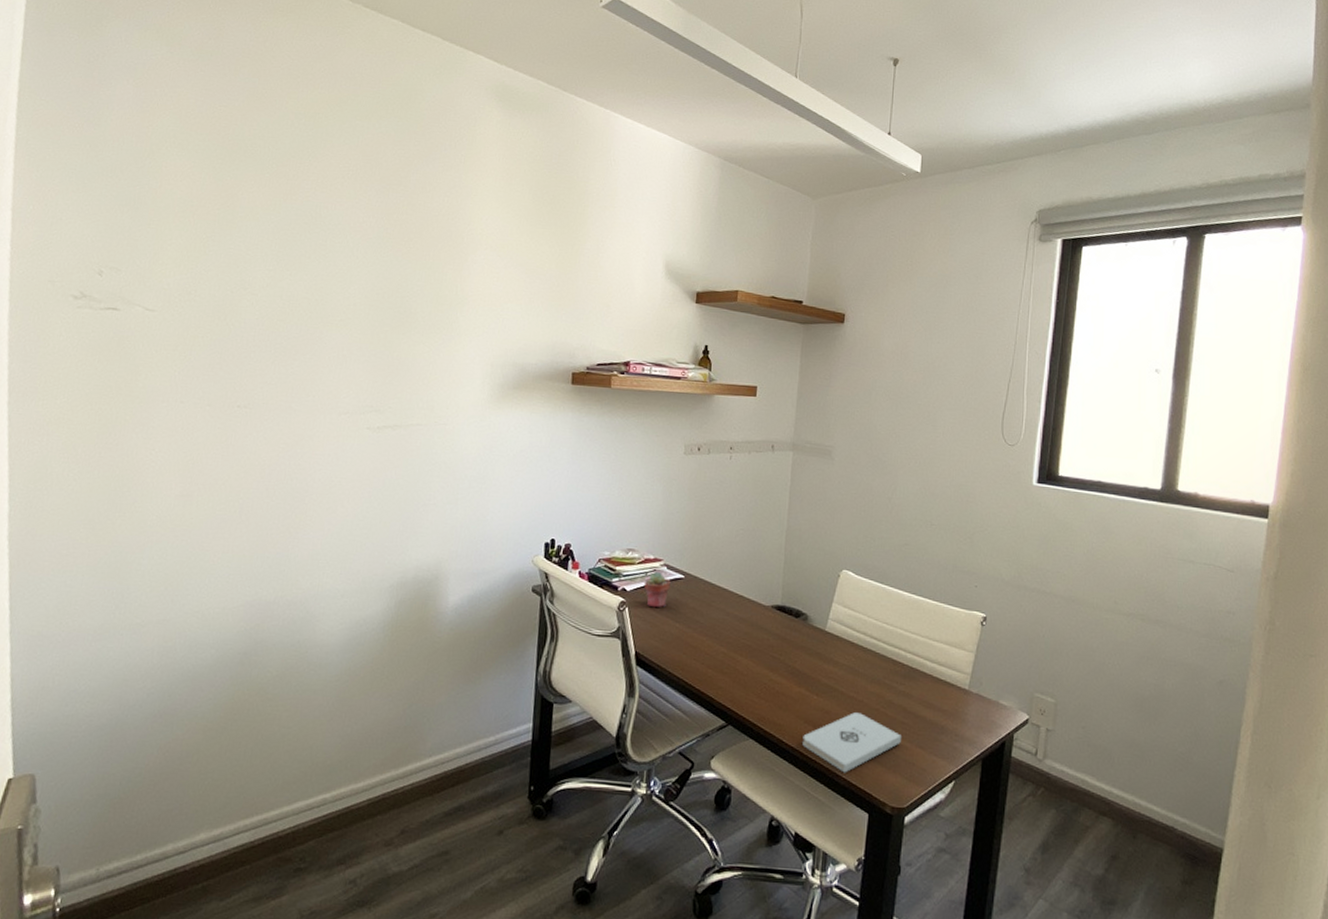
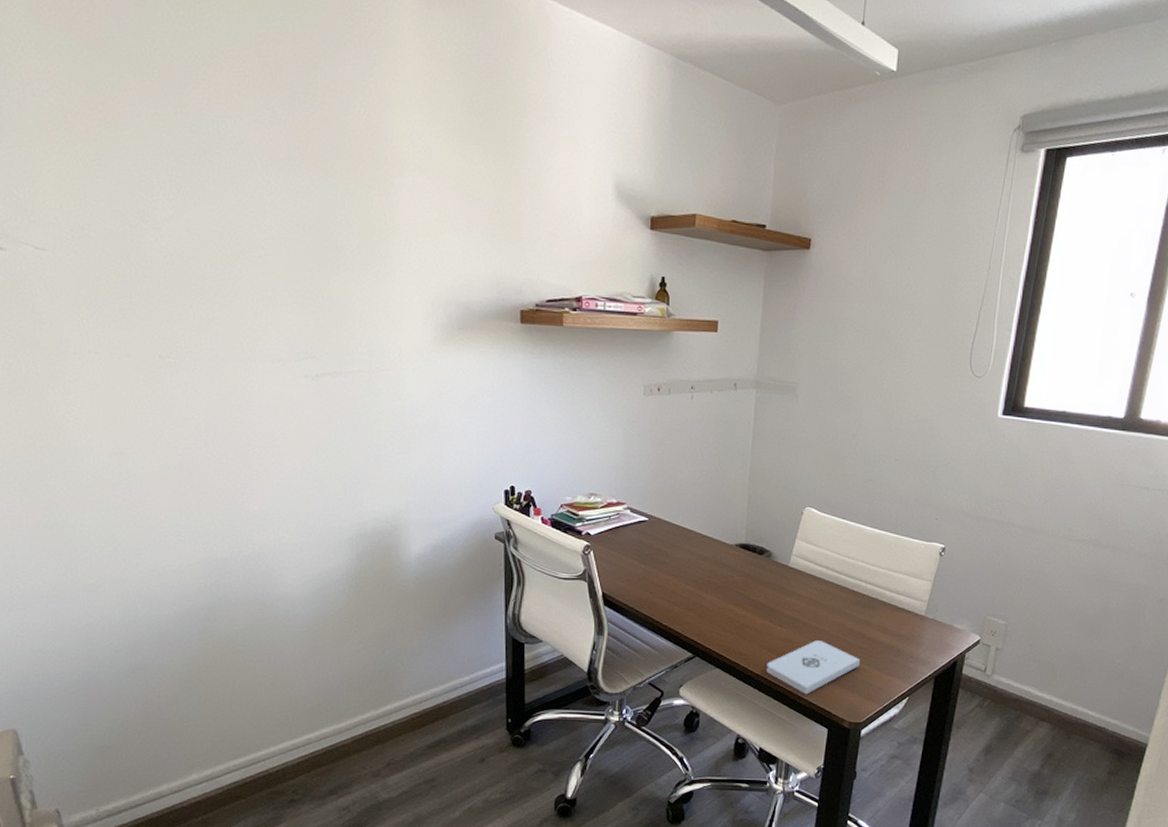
potted succulent: present [643,571,671,608] -> none [607,514,635,551]

